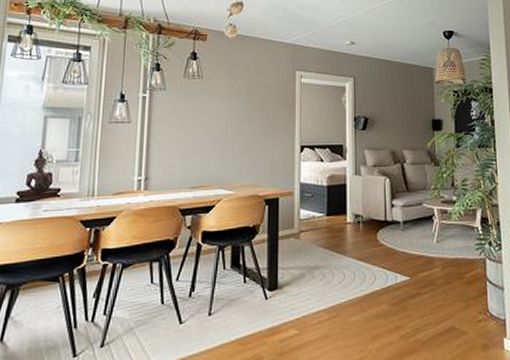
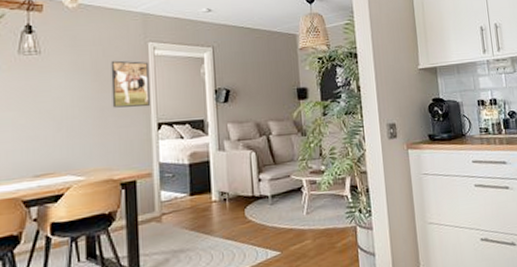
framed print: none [261,86,295,130] -> present [111,60,150,108]

